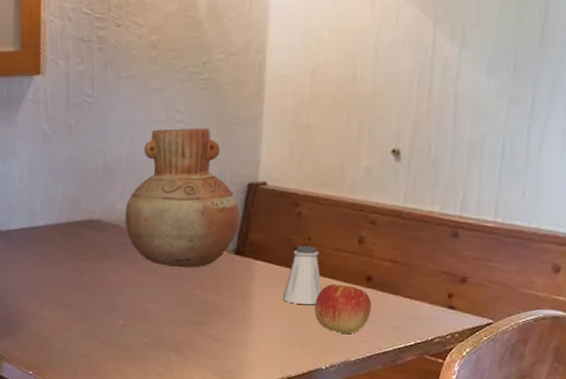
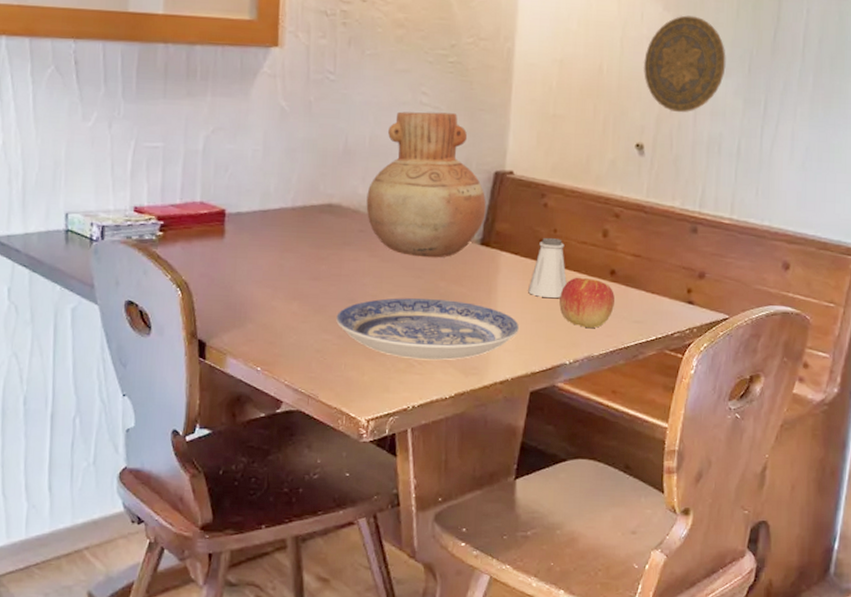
plate: none [99,306,276,365] -> present [336,297,520,360]
decorative plate: none [398,16,489,116] -> present [643,15,726,113]

